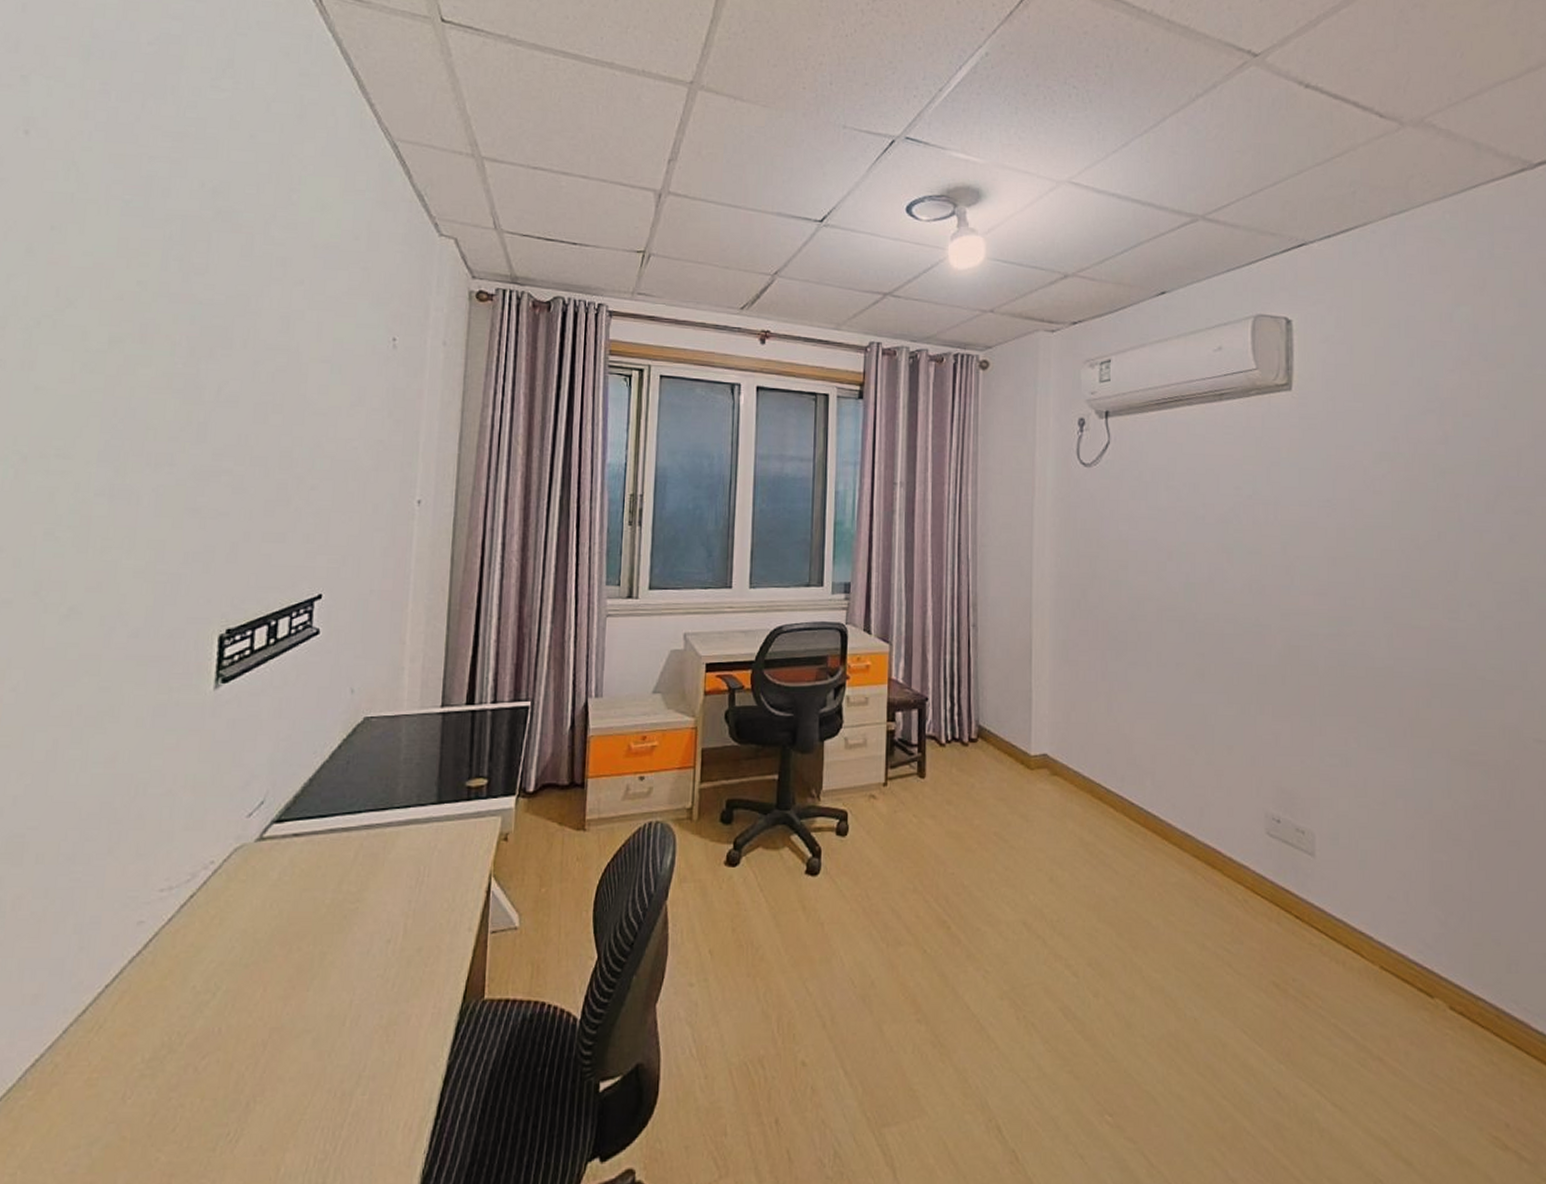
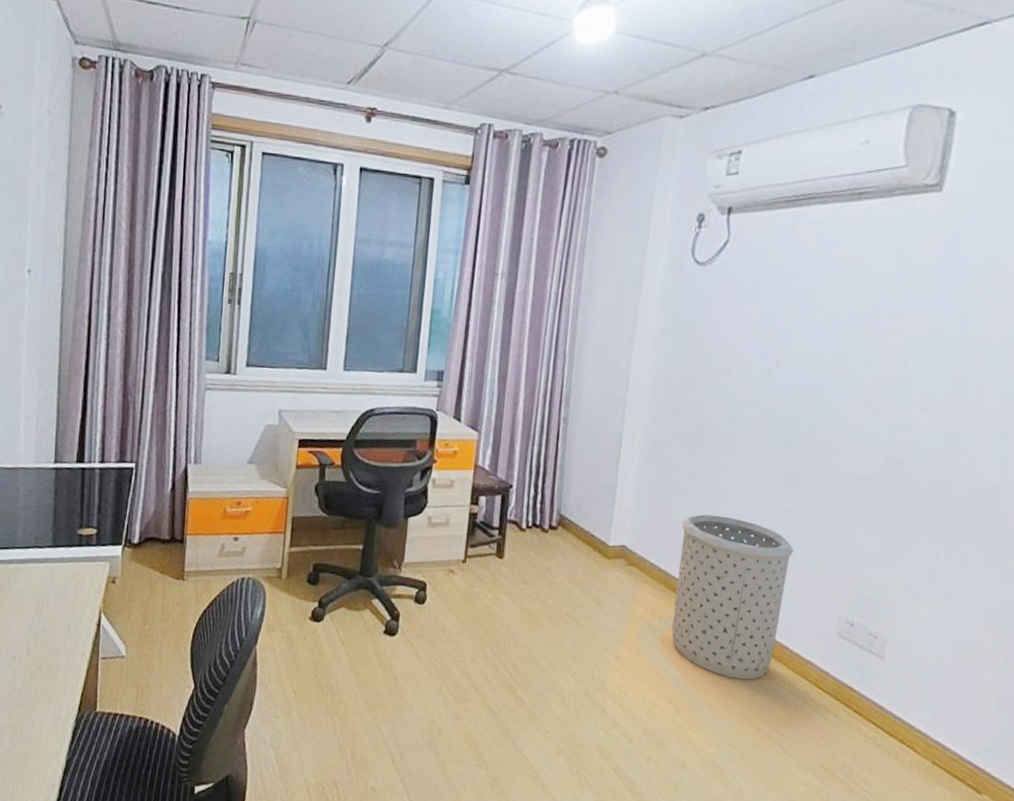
laundry basket: none [1100,715,1212,892] -> present [671,514,794,680]

